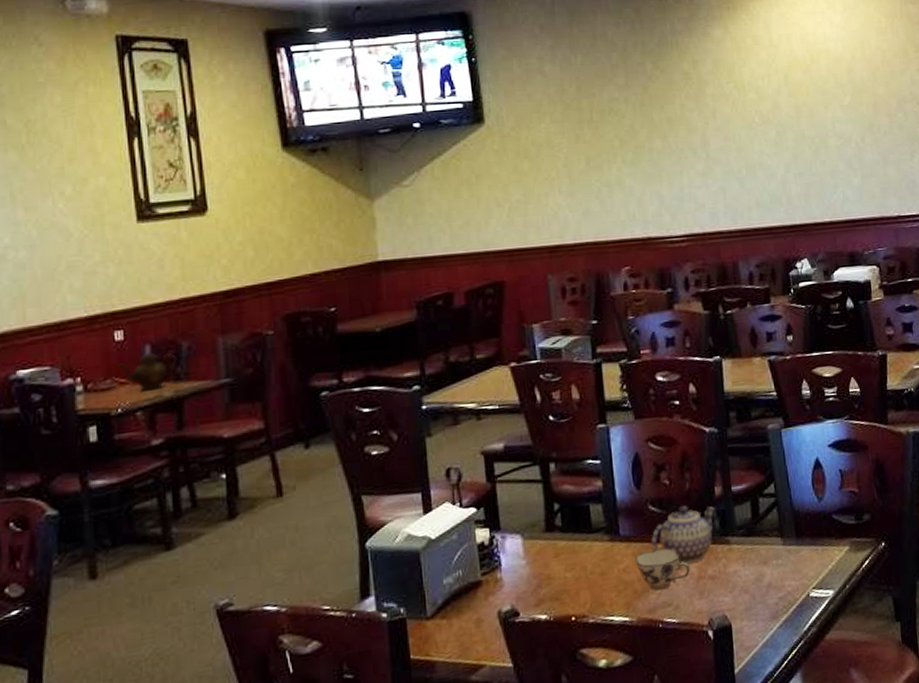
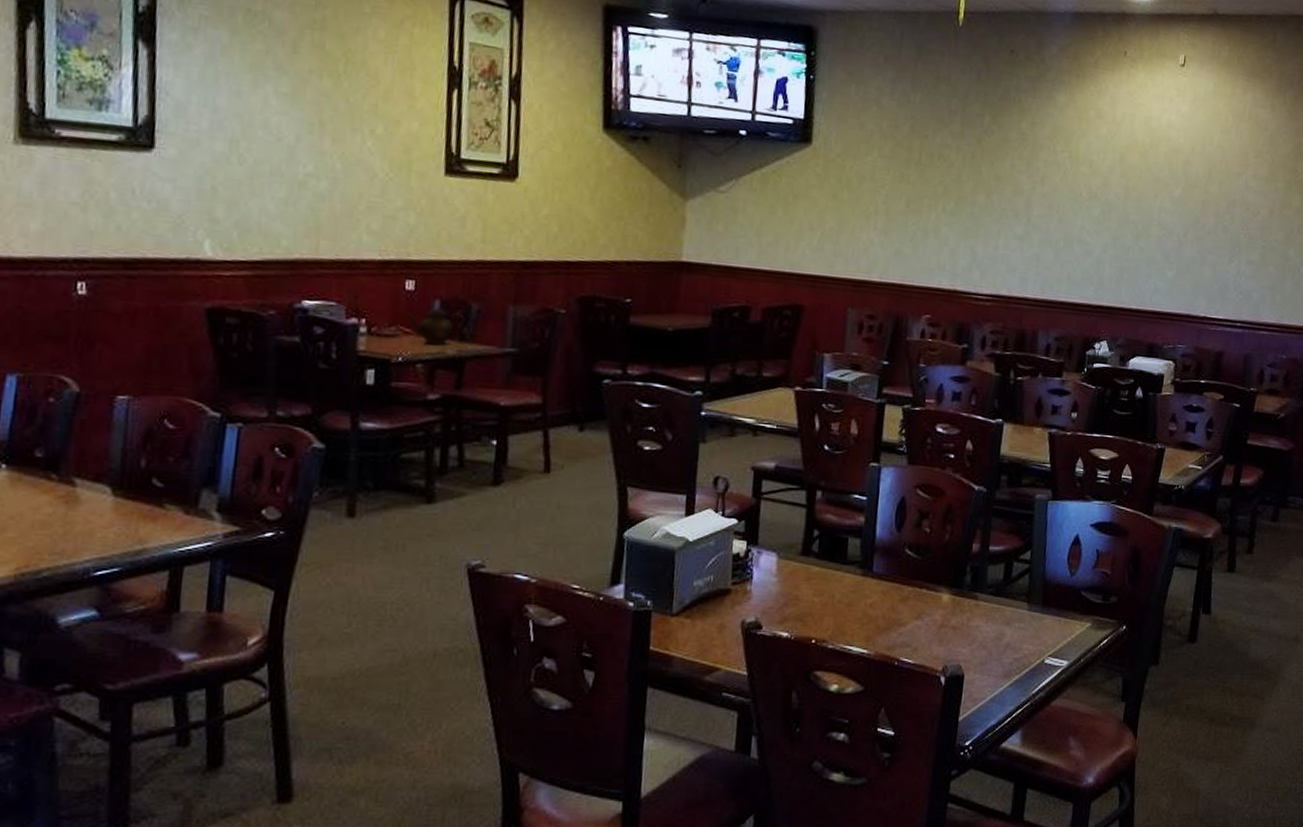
teacup: present [635,548,691,591] -> none [883,591,935,631]
teapot: present [651,505,715,564] -> none [901,554,970,611]

